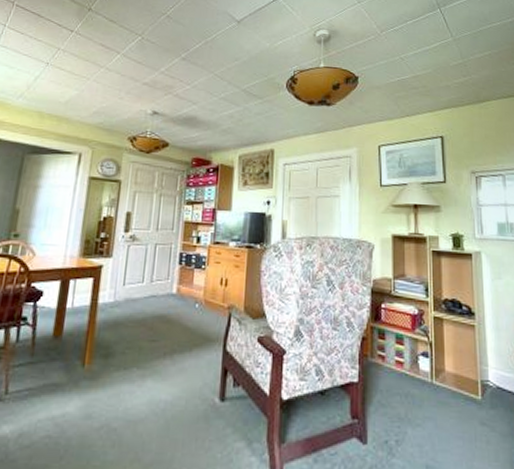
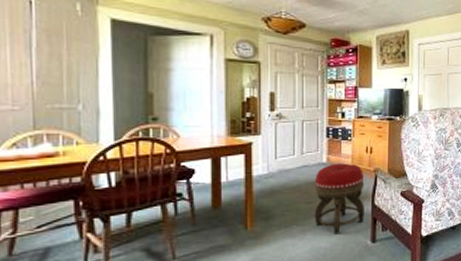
footstool: none [156,295,217,385] -> present [314,163,365,235]

